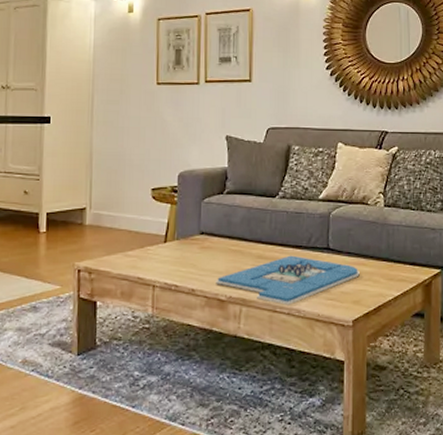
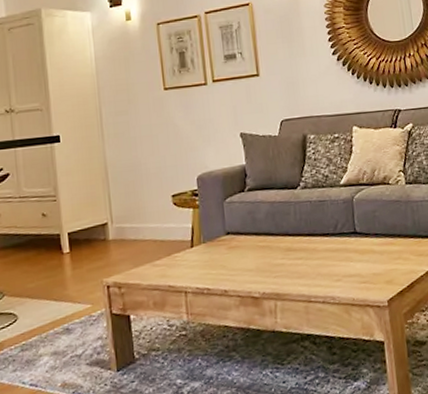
board game: present [216,255,360,305] -> none [247,243,389,294]

